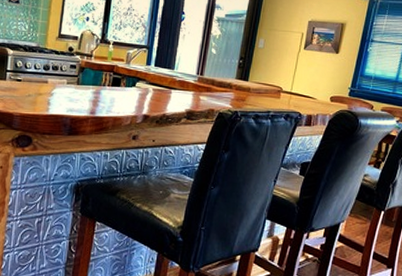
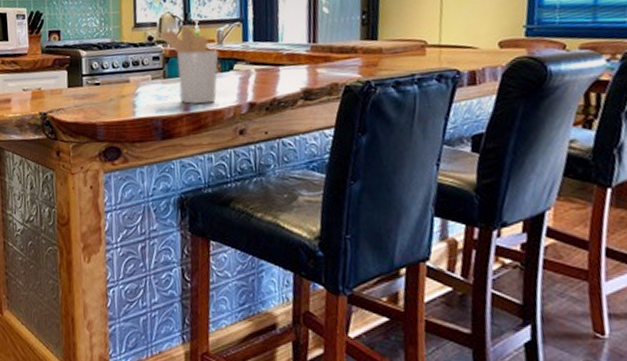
utensil holder: none [76,44,125,111] -> present [156,26,219,104]

